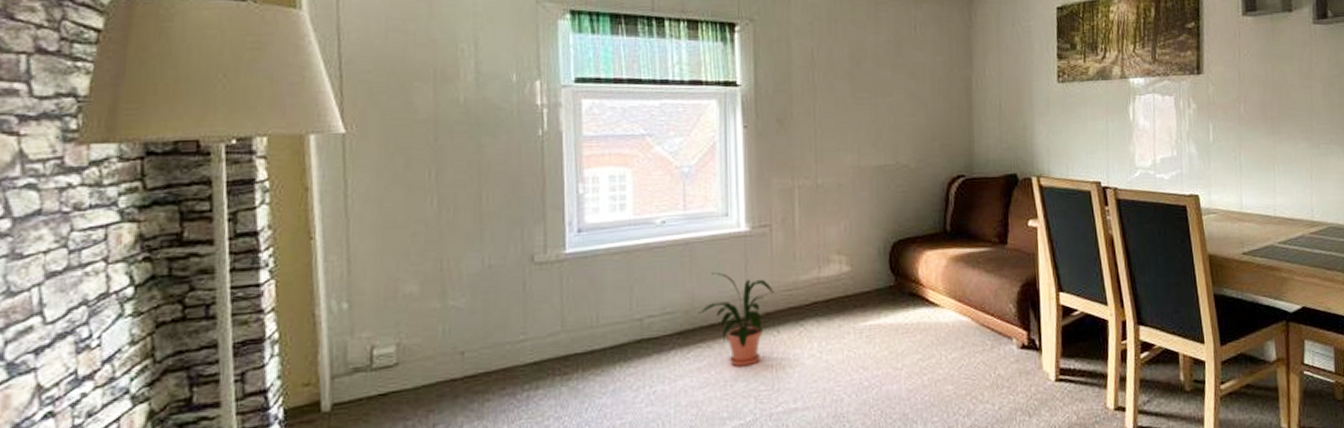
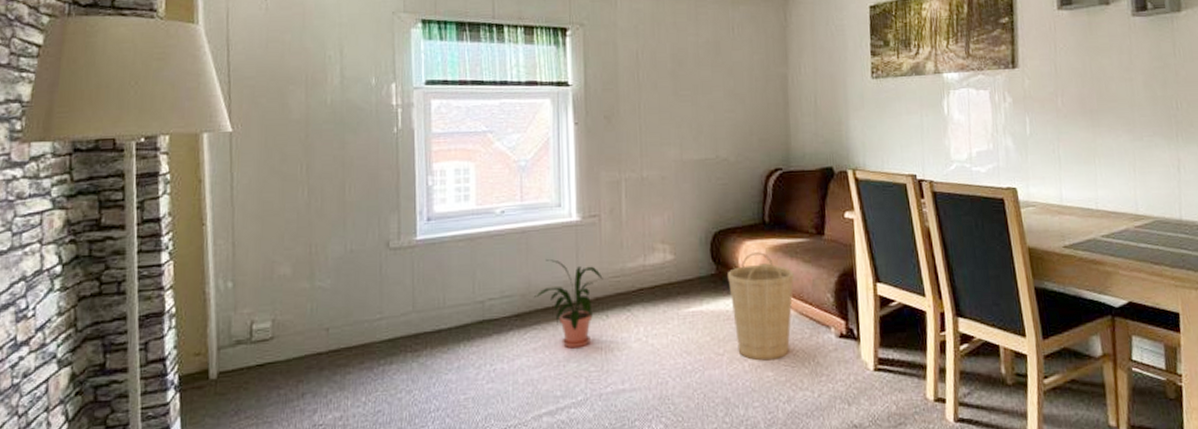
basket: none [907,262,976,375] -> present [728,252,794,361]

